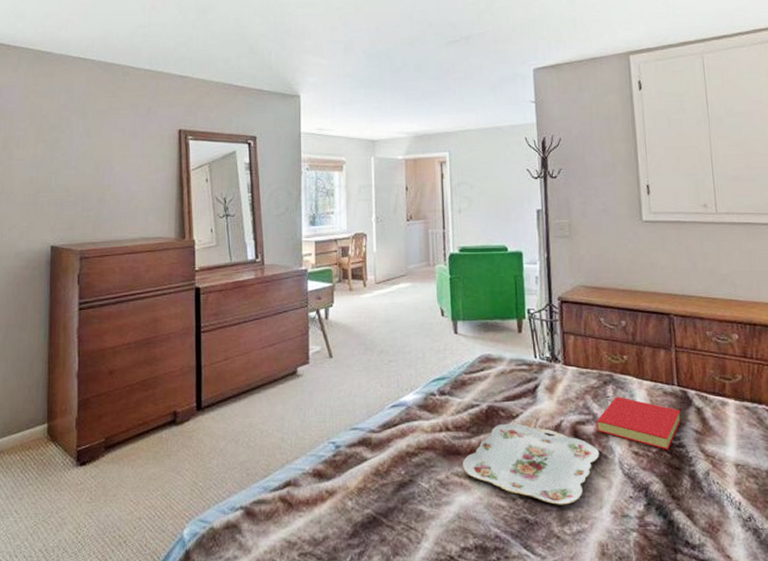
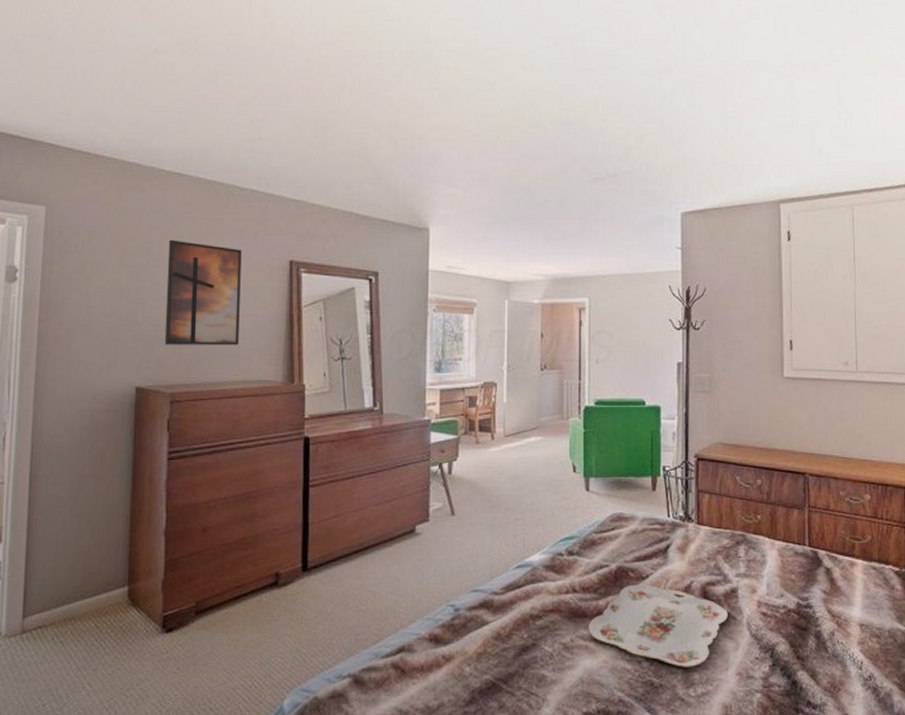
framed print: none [74,116,137,208] -> present [164,239,242,345]
book: present [595,396,682,450] -> none [726,557,811,611]

